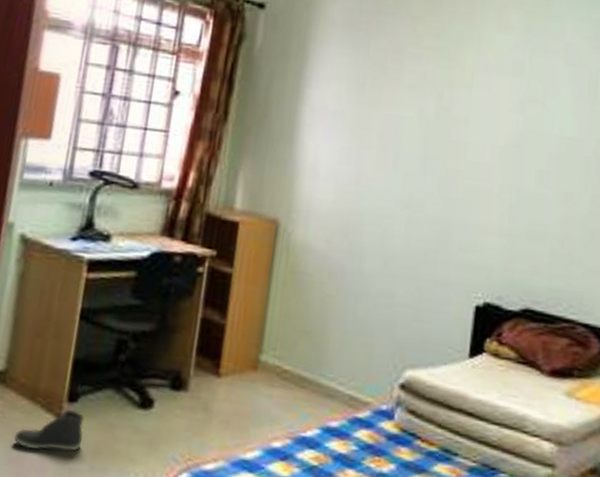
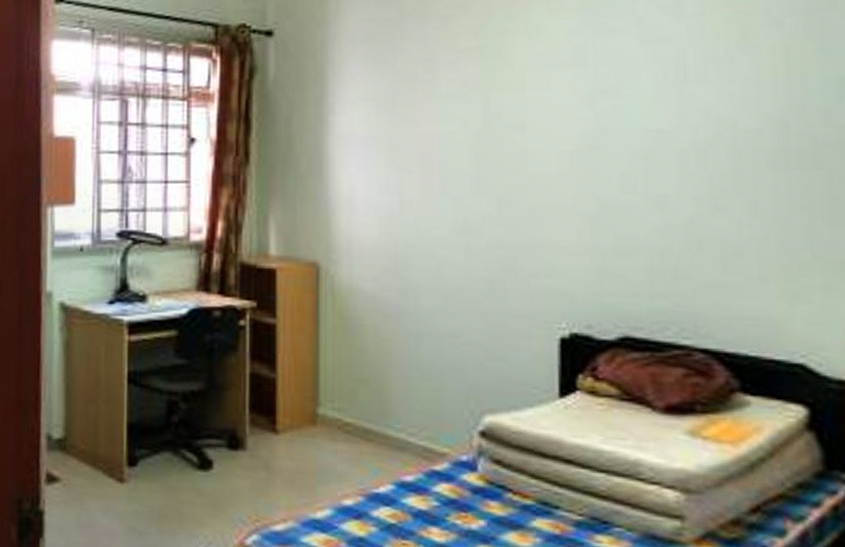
sneaker: present [13,410,85,451] -> none [81,474,147,515]

